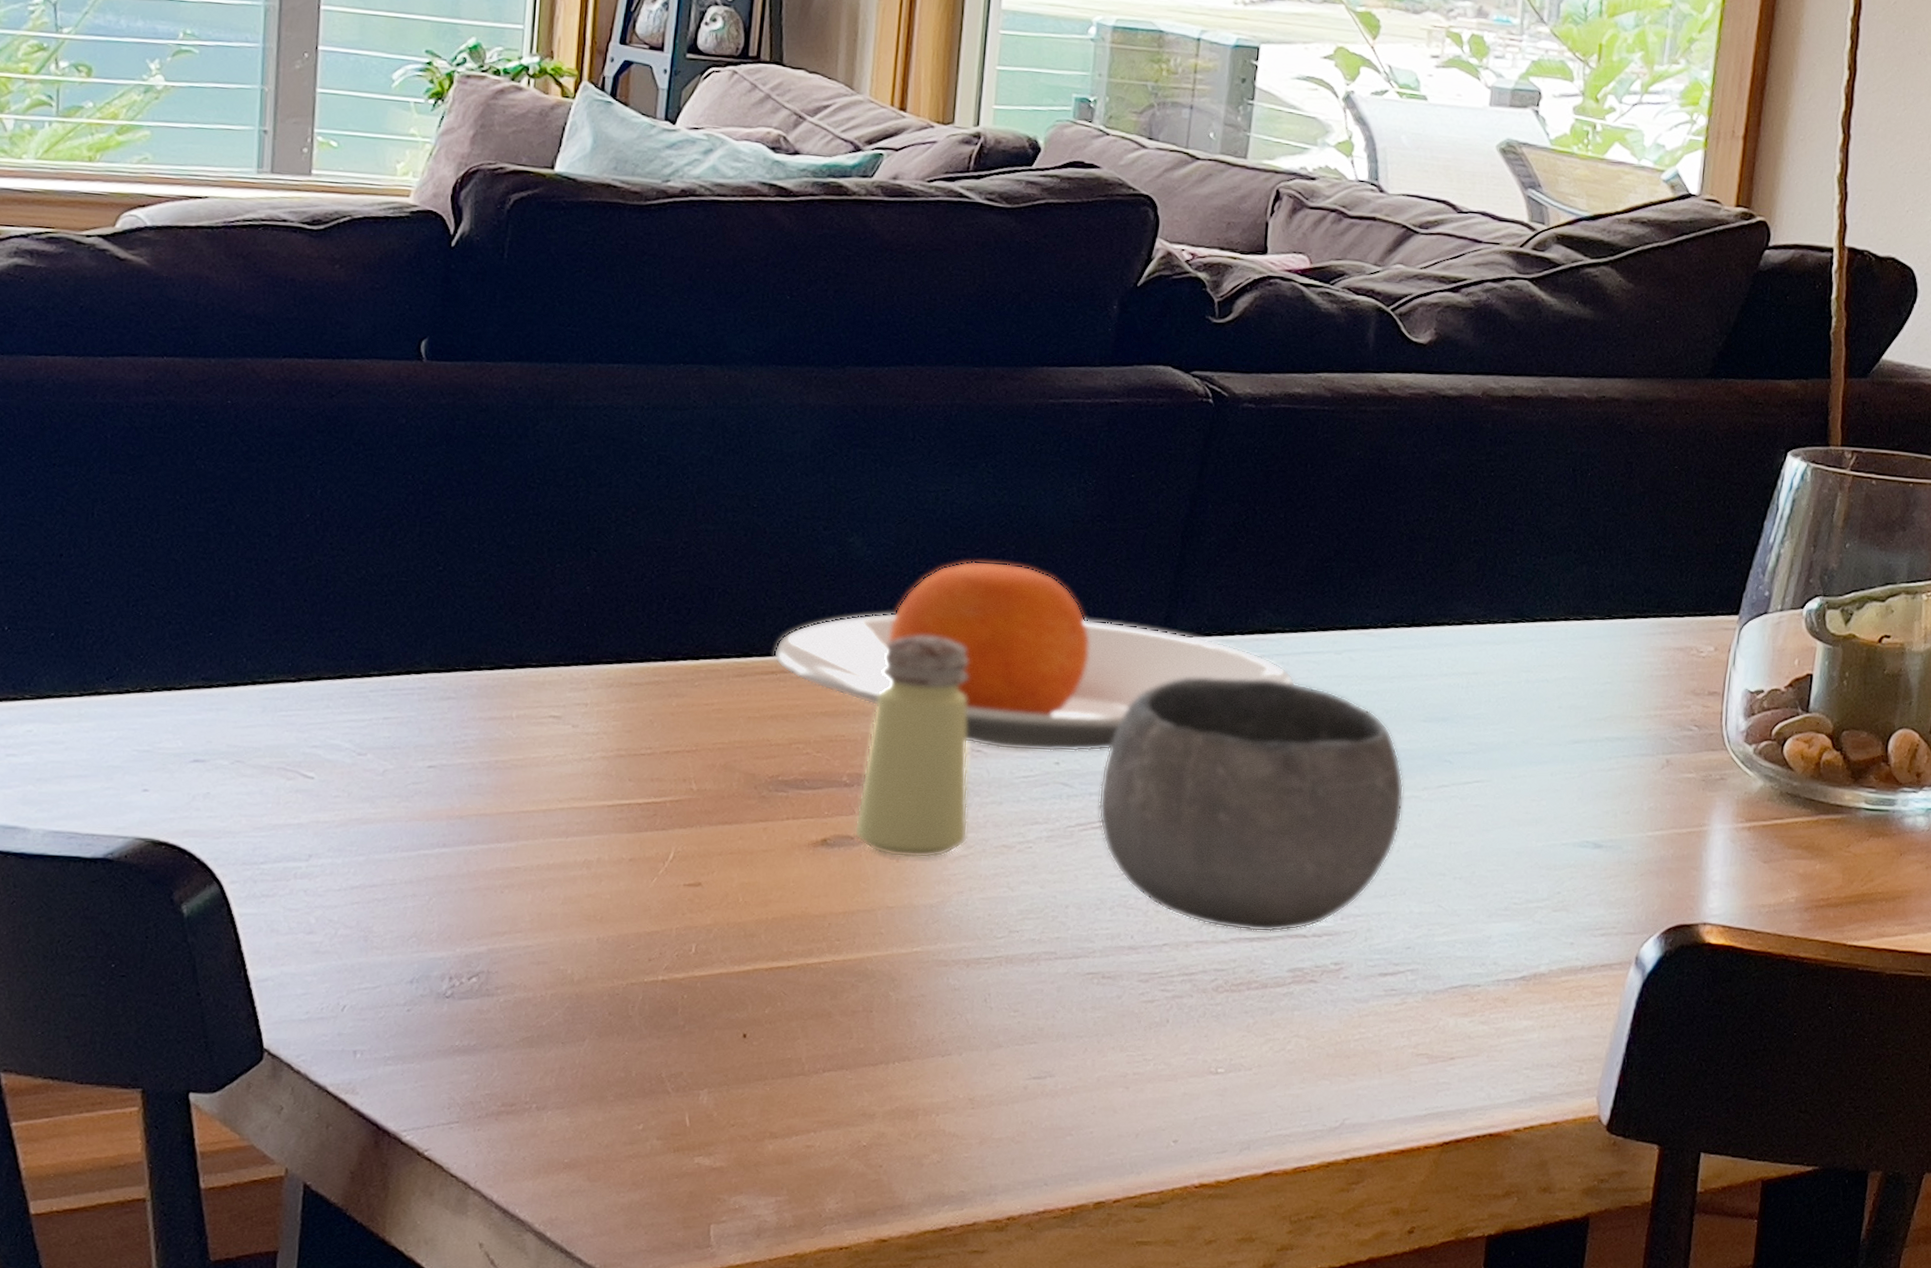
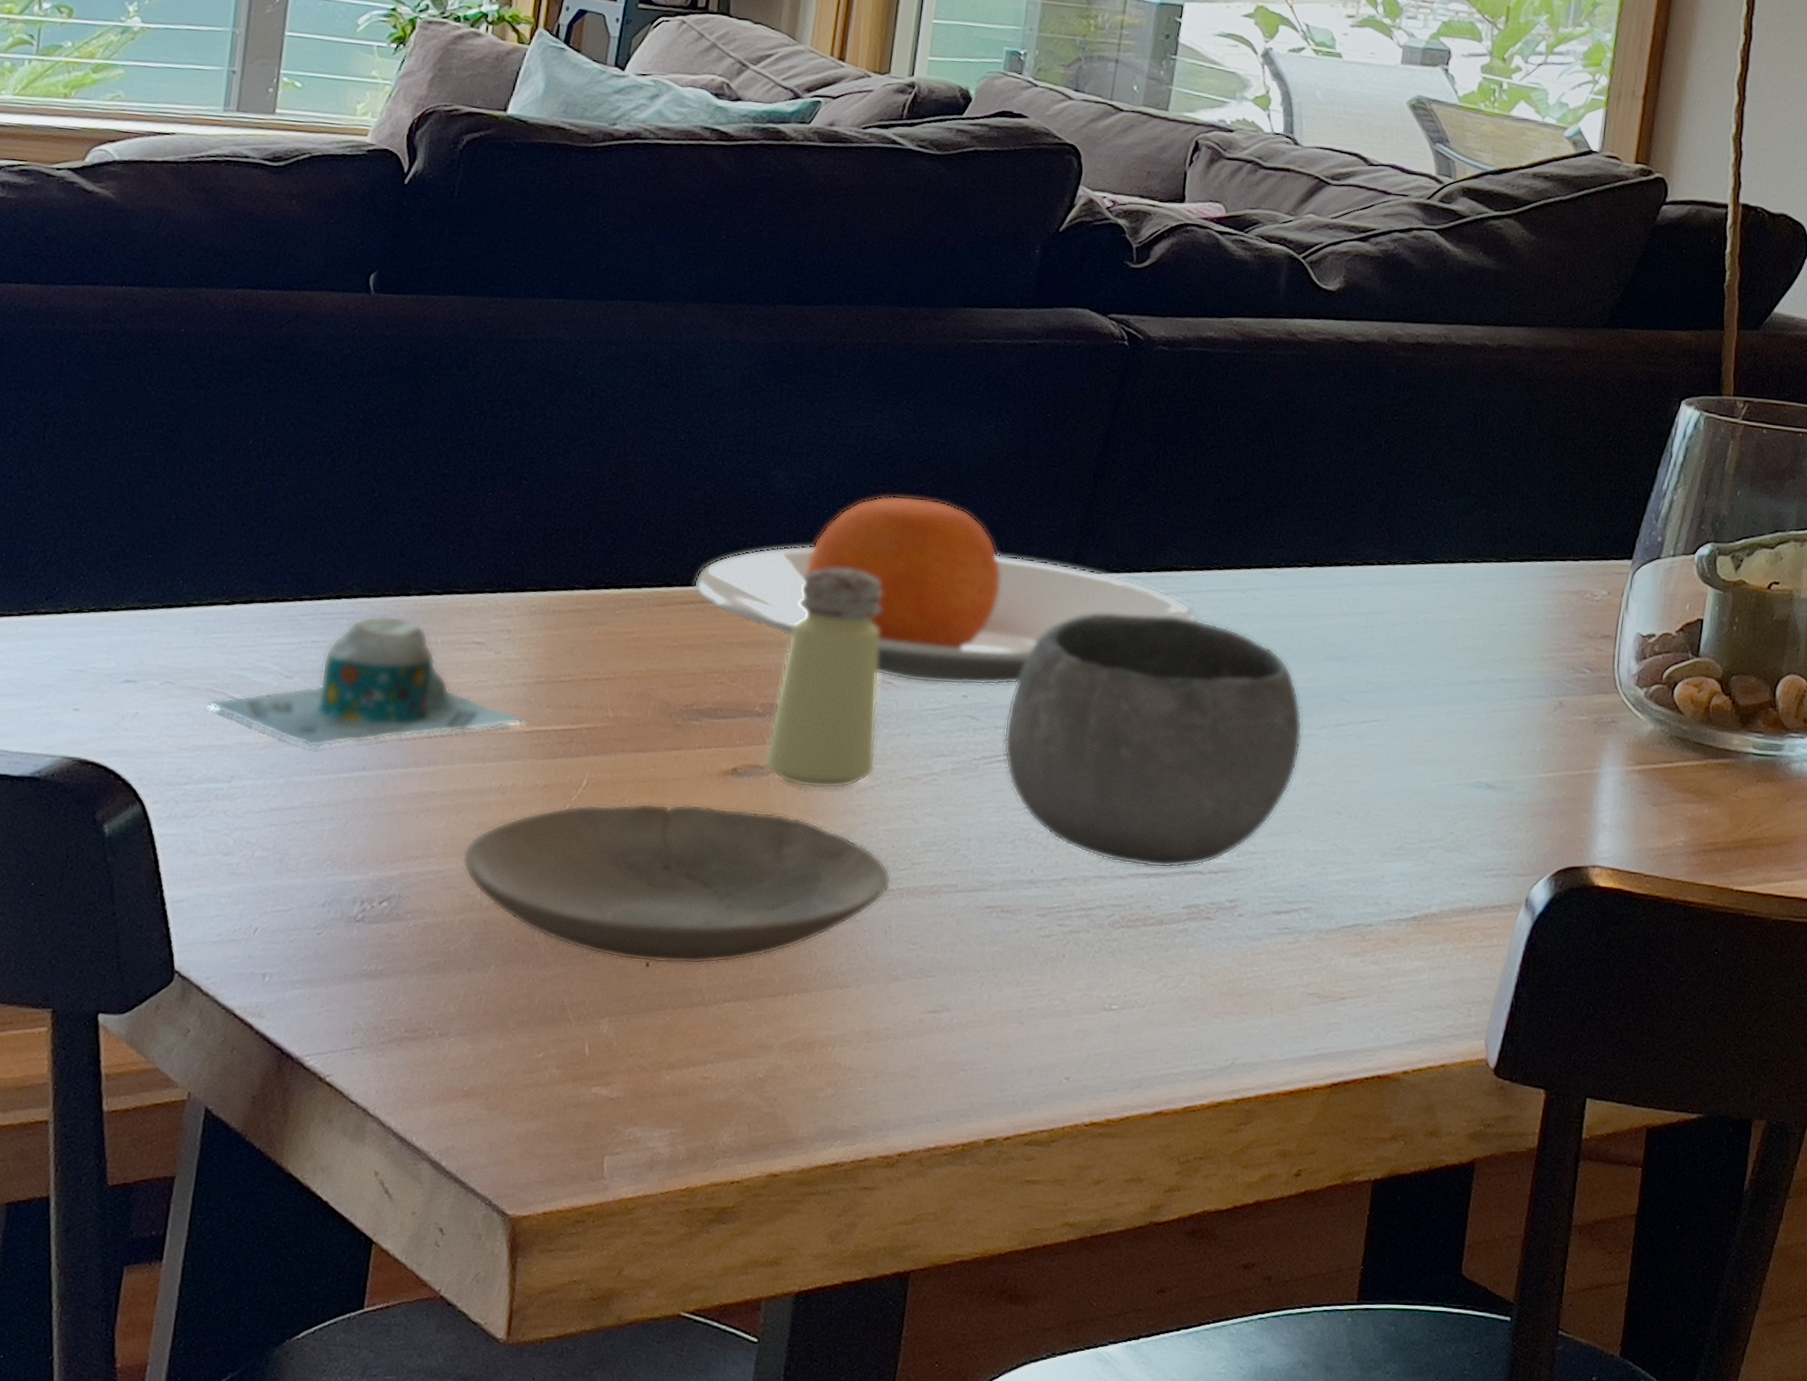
mug: none [279,690,609,826] -> present [207,615,527,748]
plate: none [550,875,989,1035] -> present [462,803,892,965]

